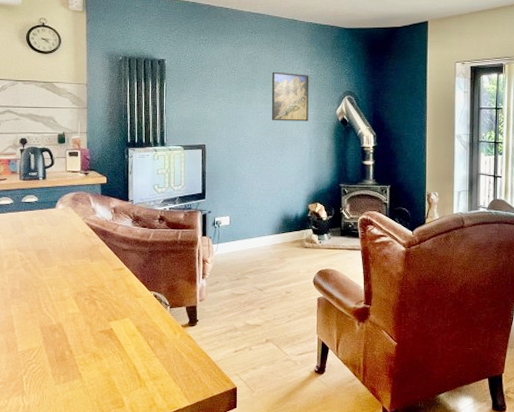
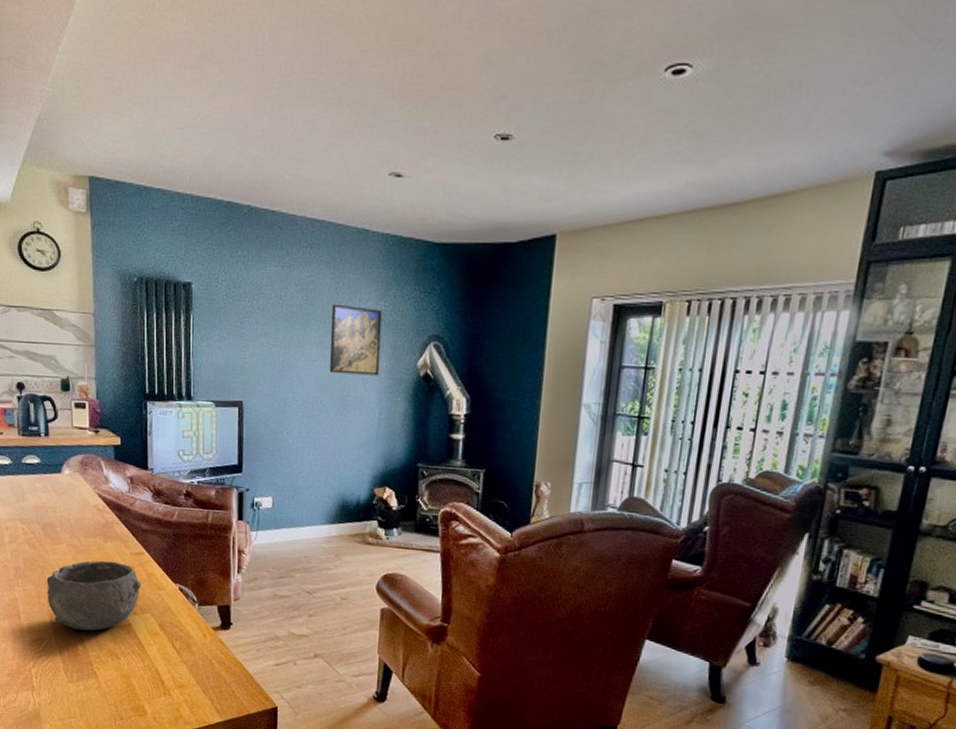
bowl: none [39,277,122,338] -> present [46,560,142,631]

